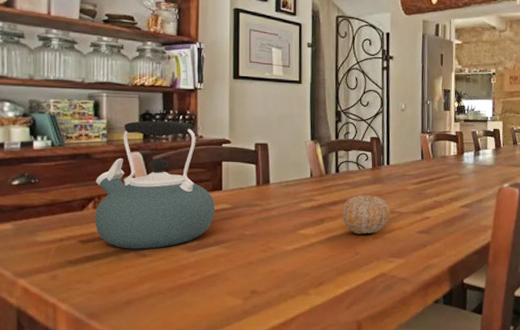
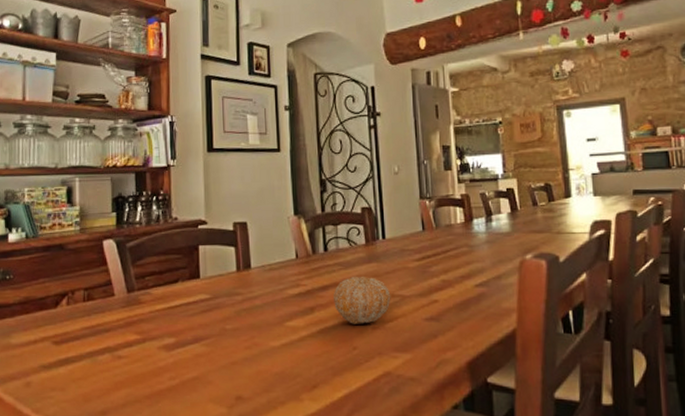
kettle: present [94,120,215,250] -> none [68,203,193,350]

